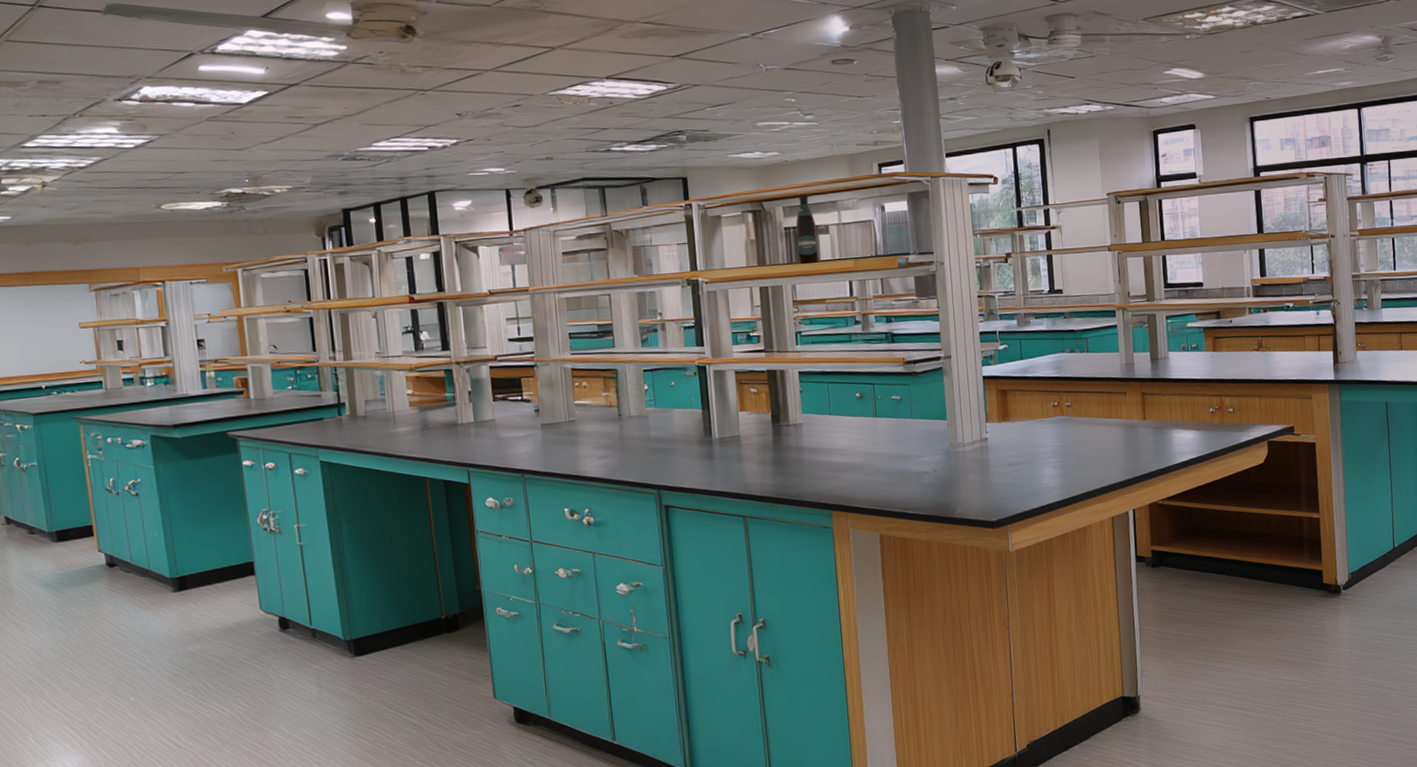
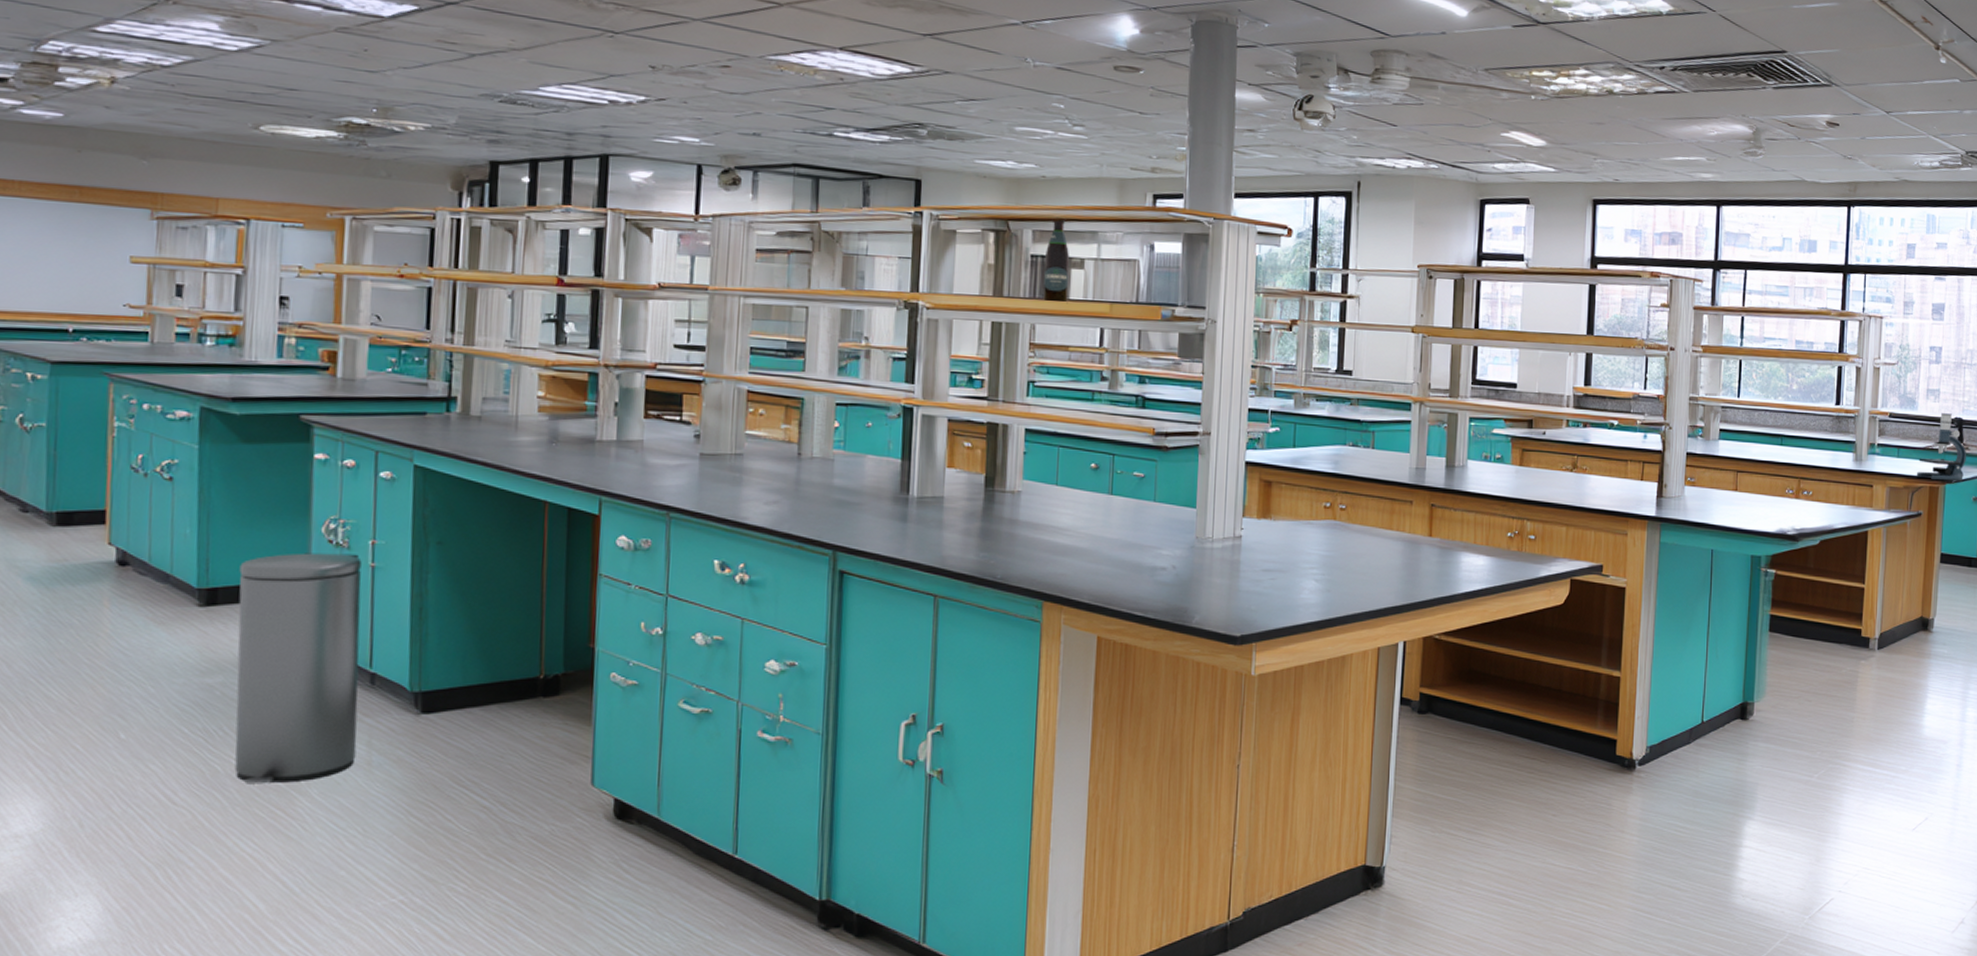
pedal bin: none [199,537,310,726] -> present [234,553,362,784]

